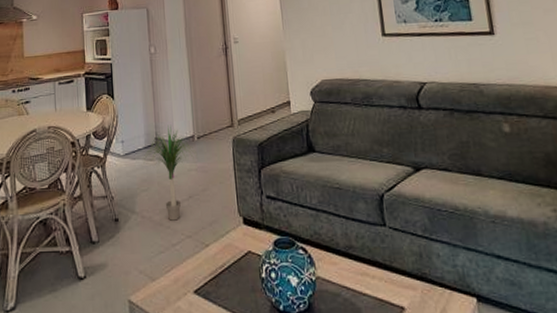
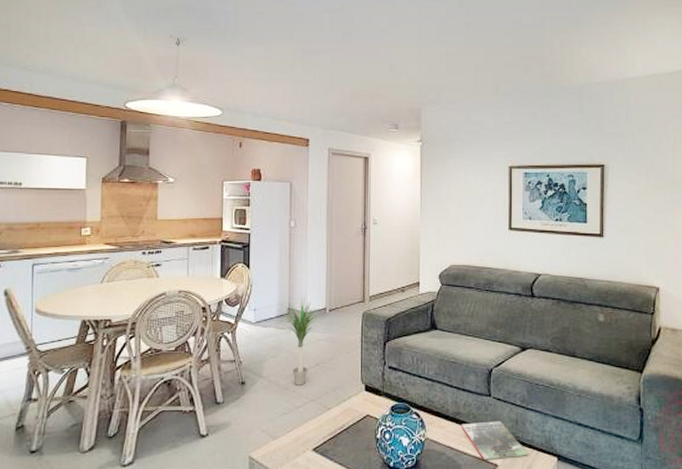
magazine: none [354,255,441,302] -> present [460,421,529,460]

